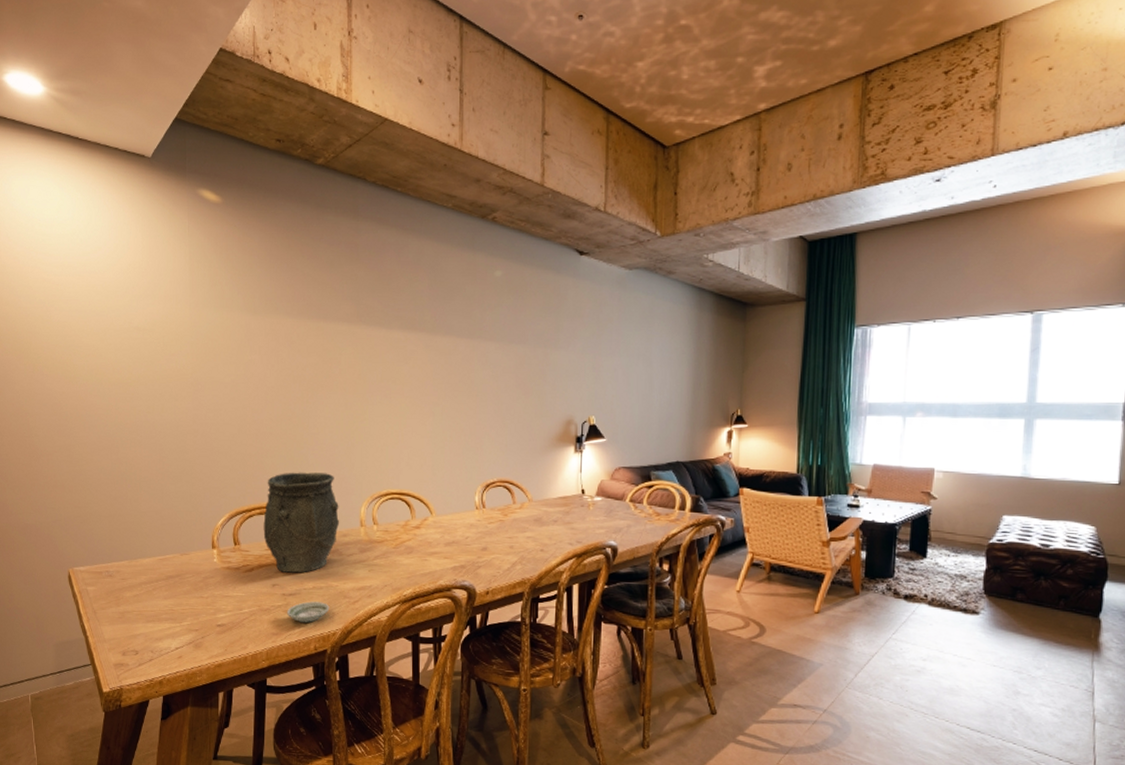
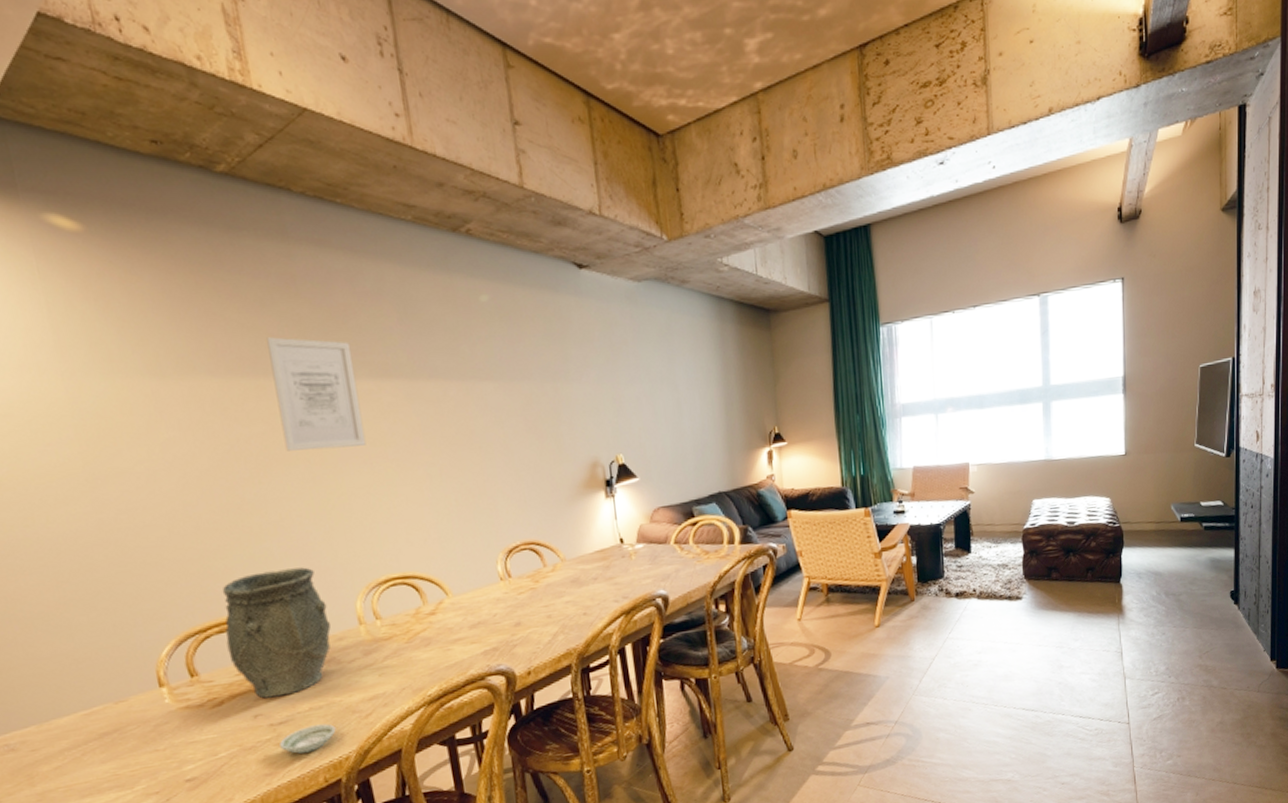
wall art: none [330,291,390,382] -> present [266,337,366,451]

